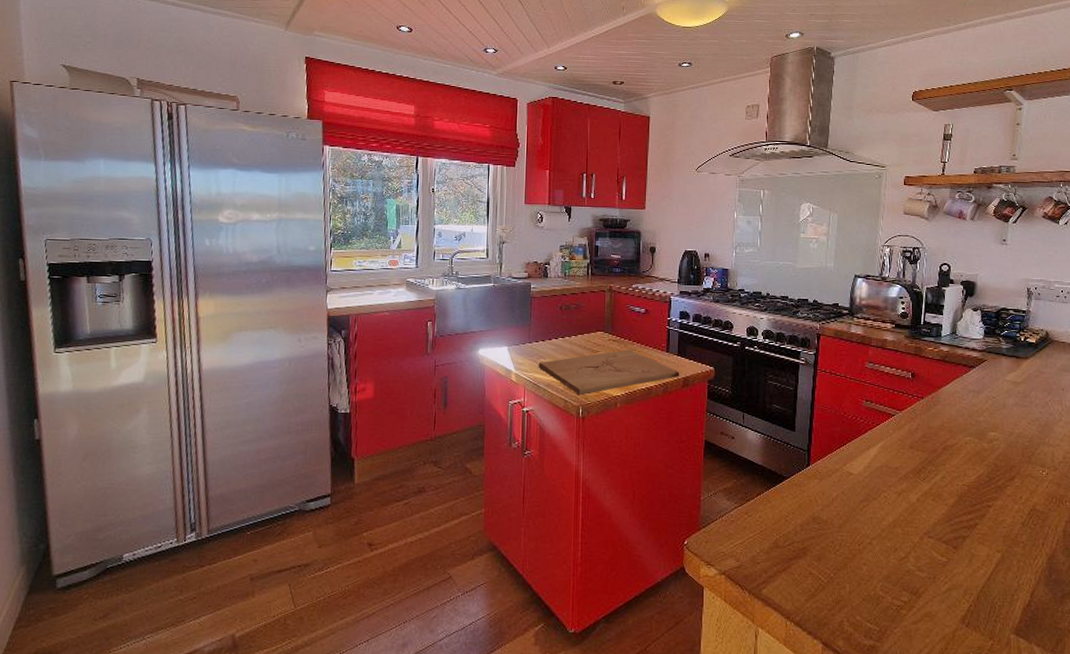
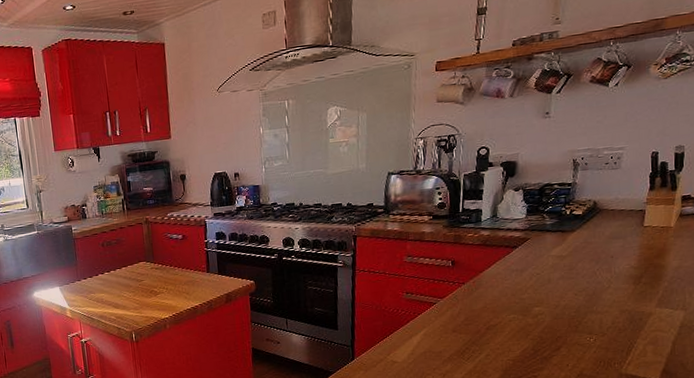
cutting board: present [538,349,680,396] -> none [89,274,223,322]

